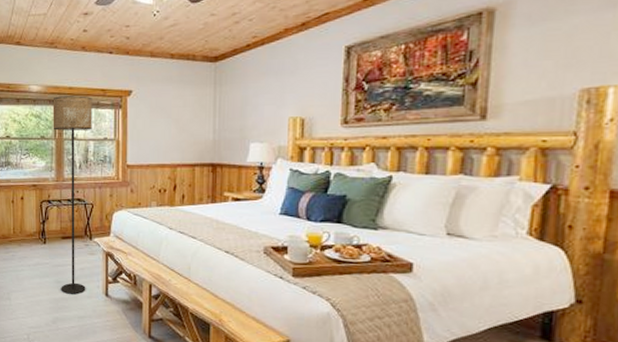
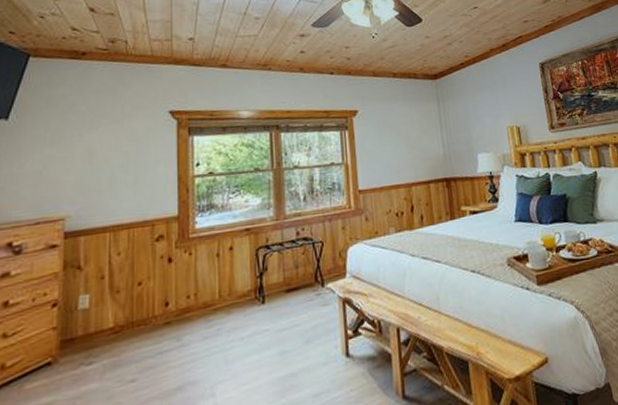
floor lamp: present [52,95,92,295] -> none [268,119,321,367]

